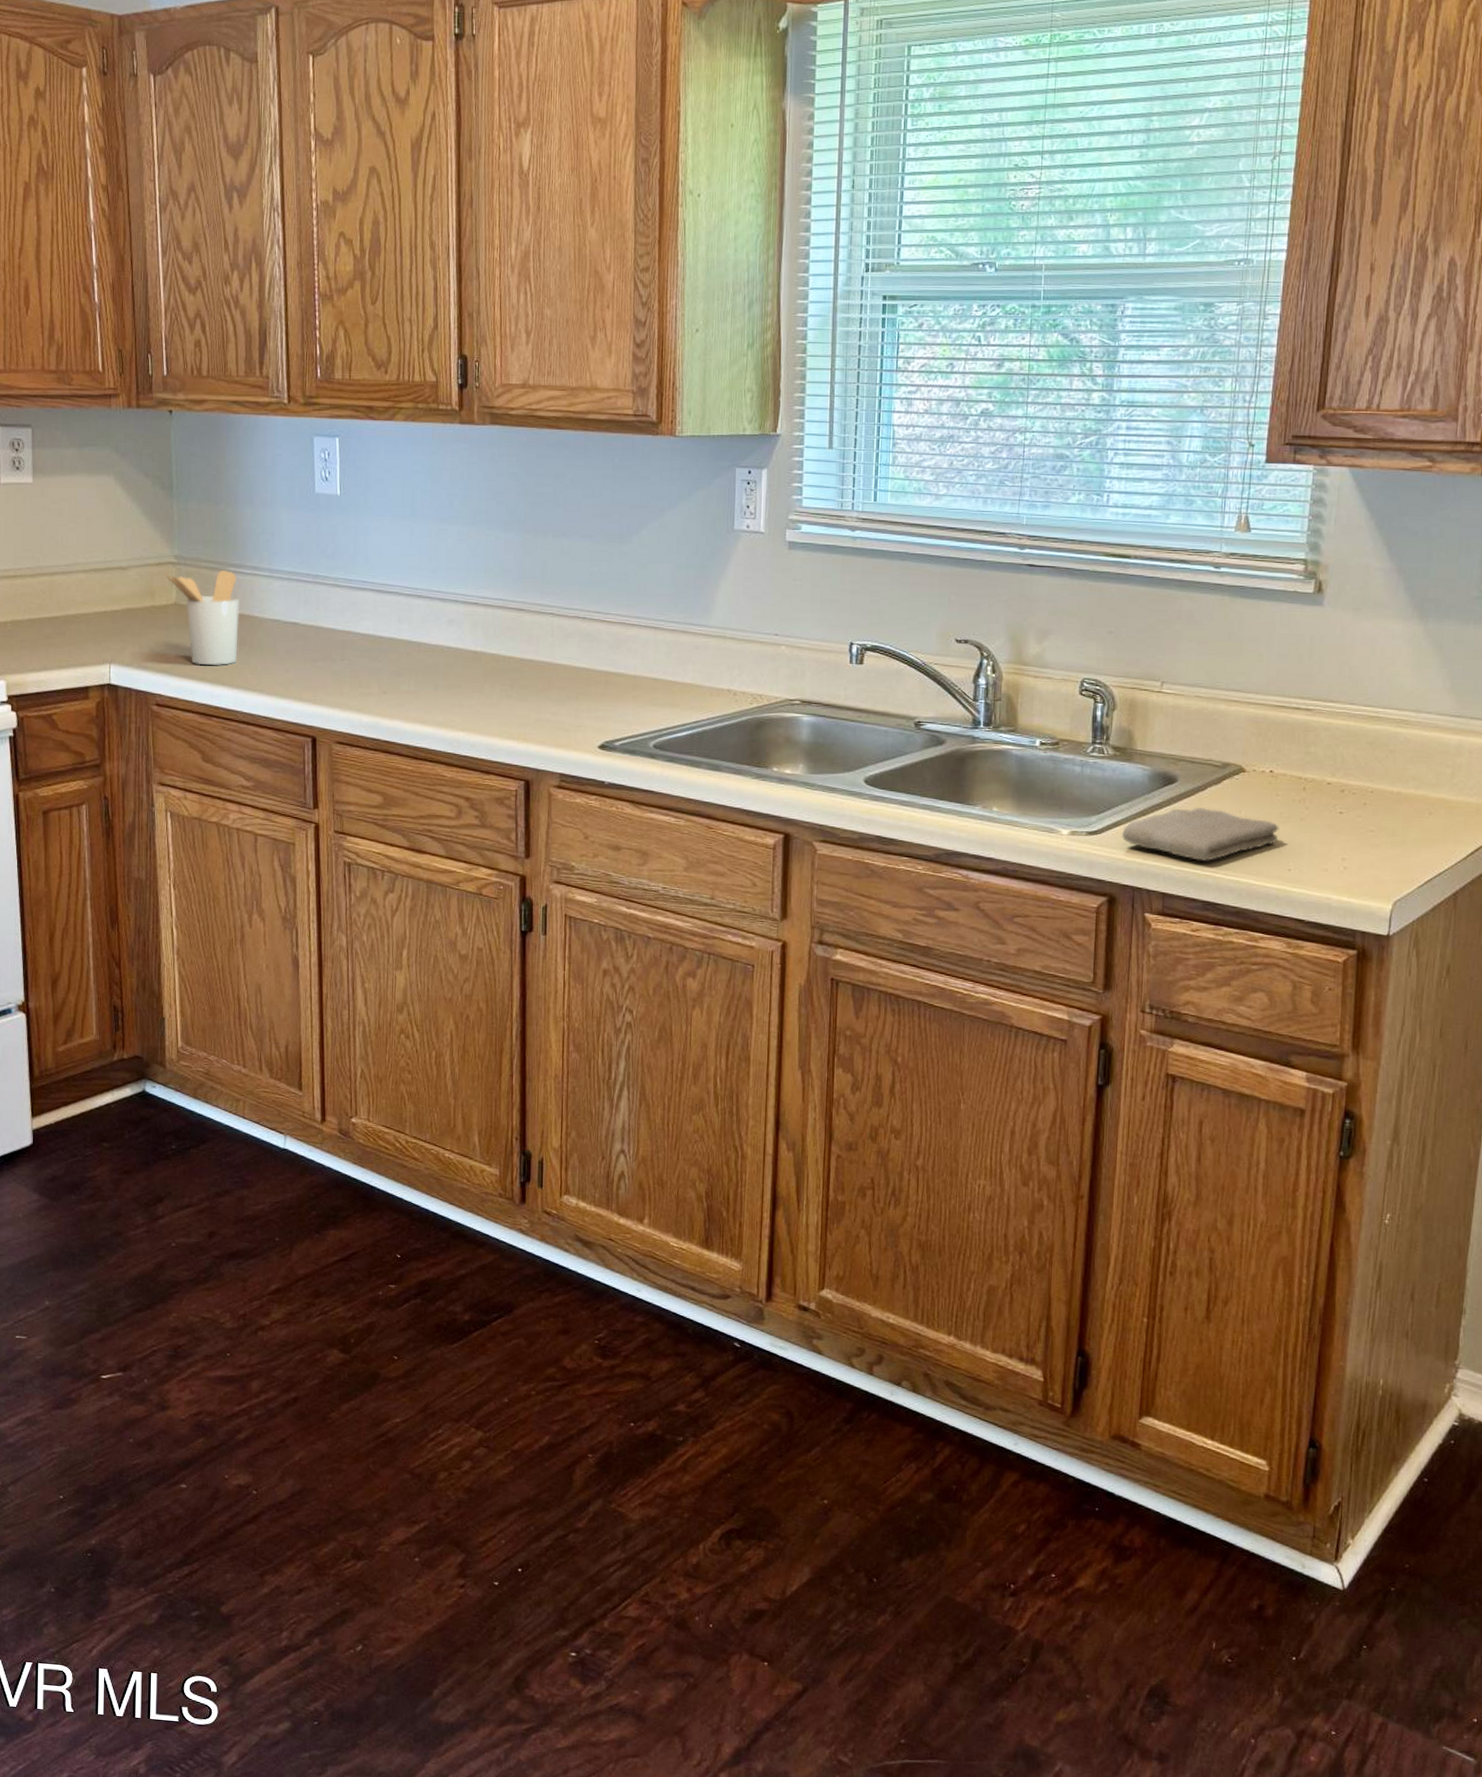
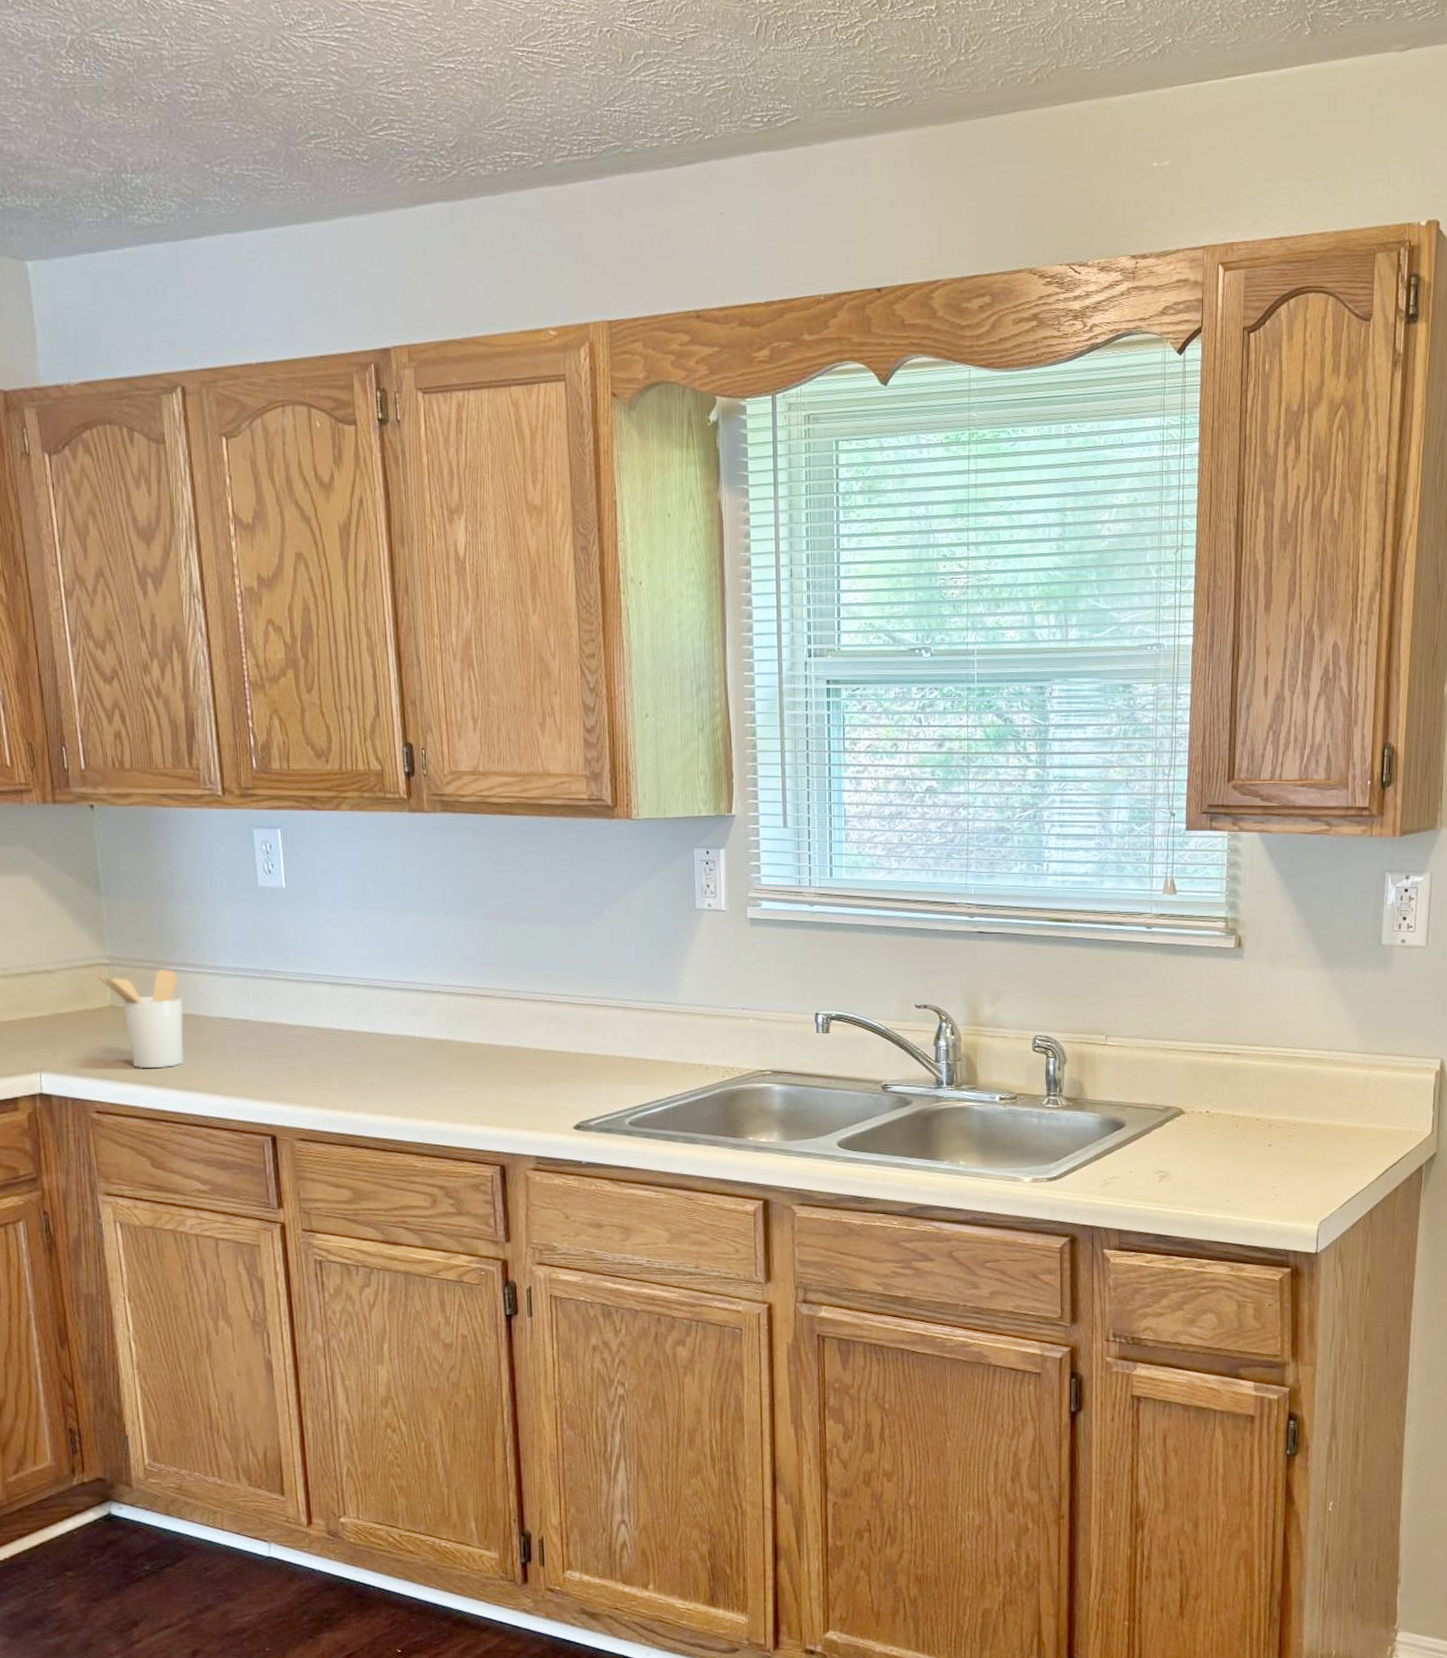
washcloth: present [1122,808,1279,861] -> none [1079,1149,1217,1198]

